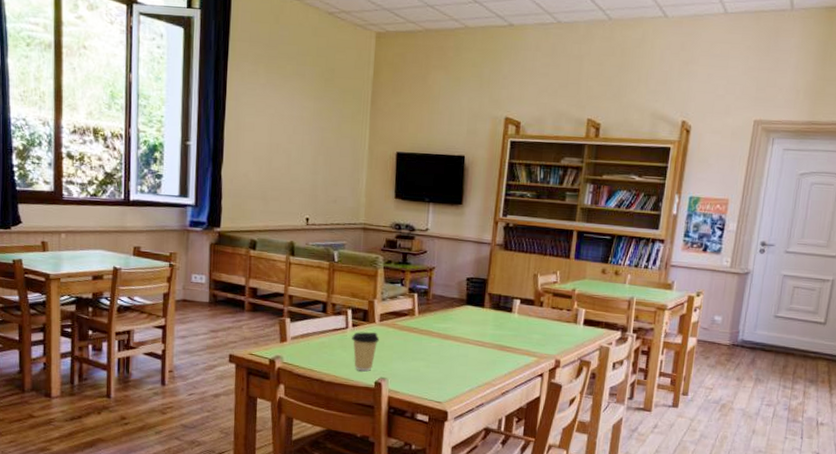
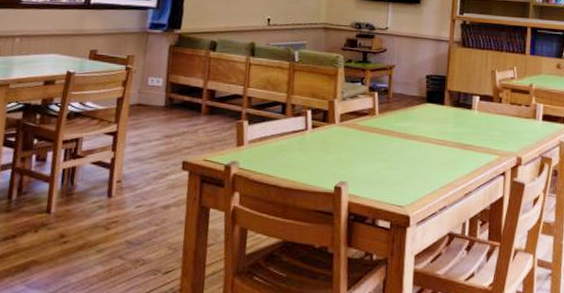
coffee cup: present [352,331,380,372] -> none [311,132,340,176]

